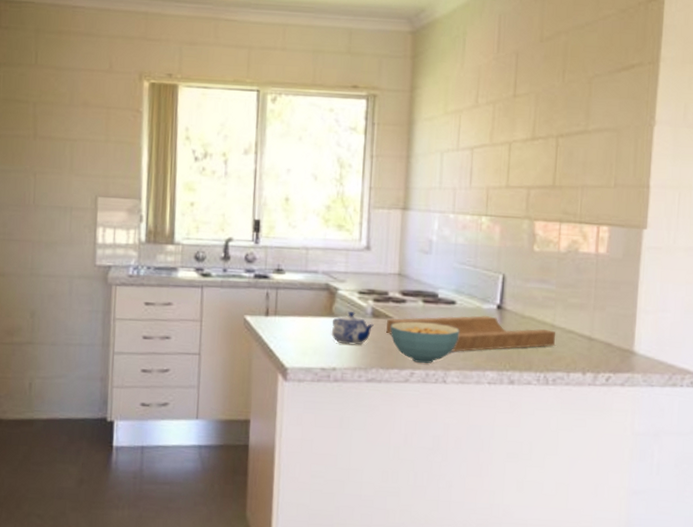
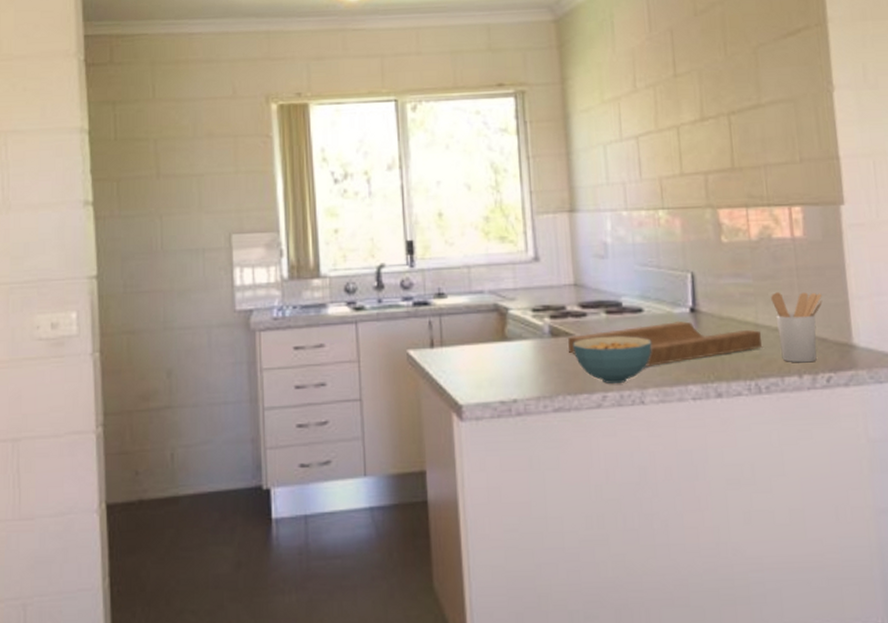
teapot: present [331,311,374,345] -> none [506,332,554,371]
utensil holder: none [569,299,614,363] -> present [771,292,823,363]

